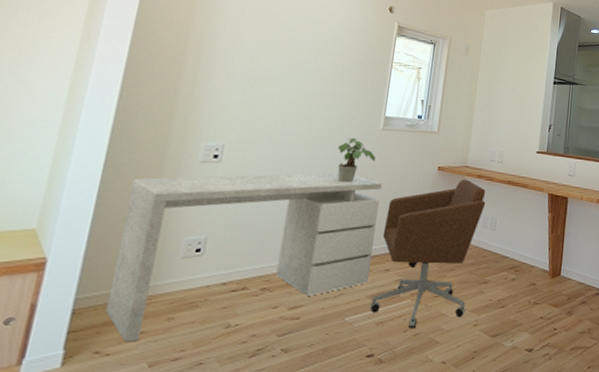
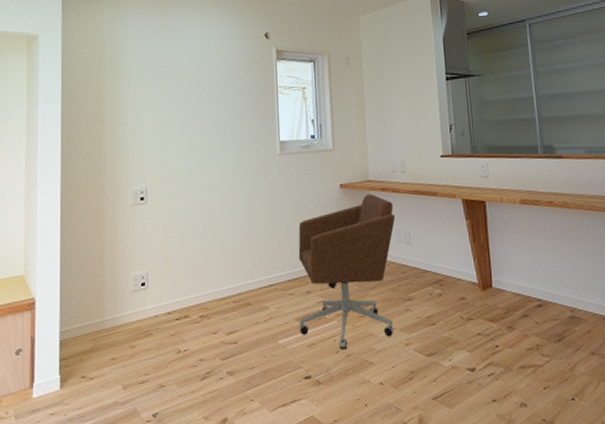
desk: present [105,173,383,342] -> none [83,202,293,368]
potted plant: present [337,138,375,182] -> none [243,167,278,210]

